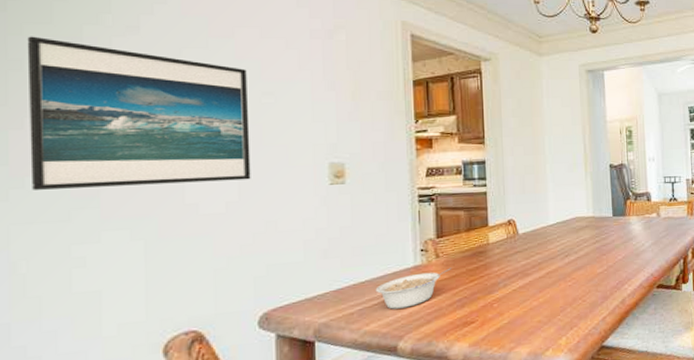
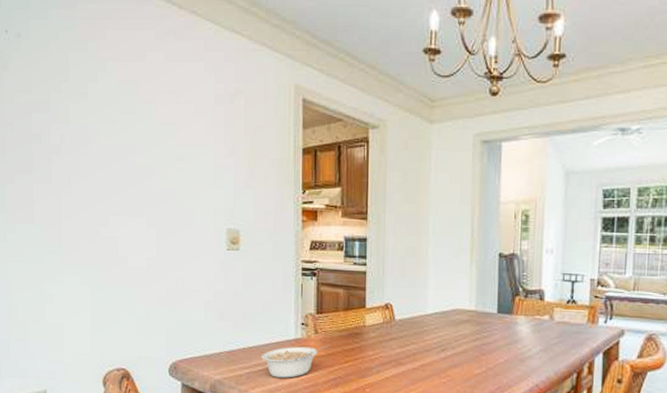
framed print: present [27,36,251,190] -> none [15,102,166,239]

